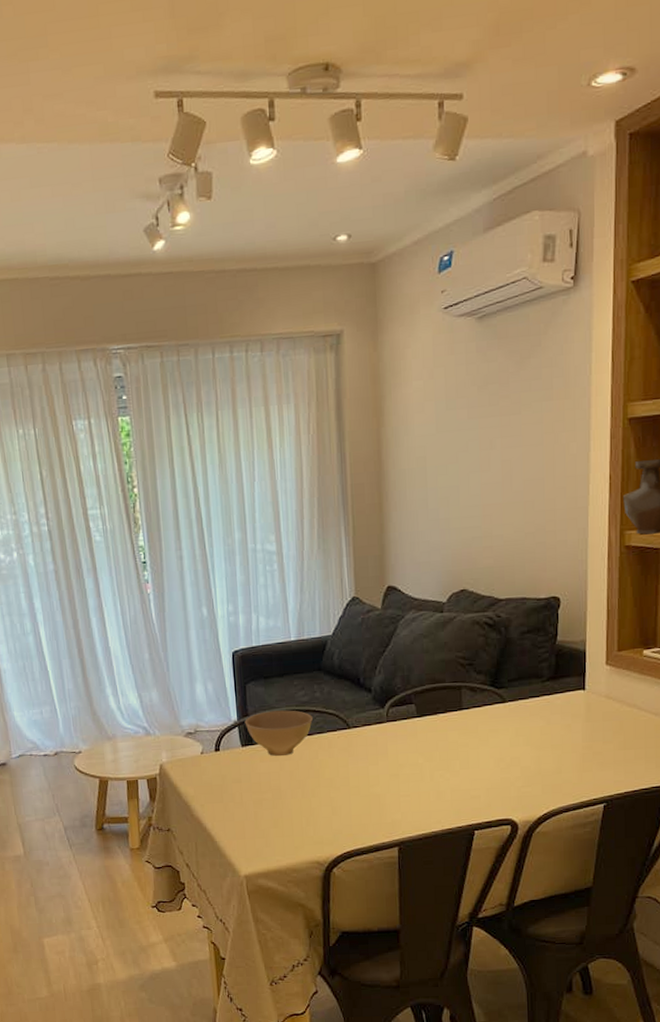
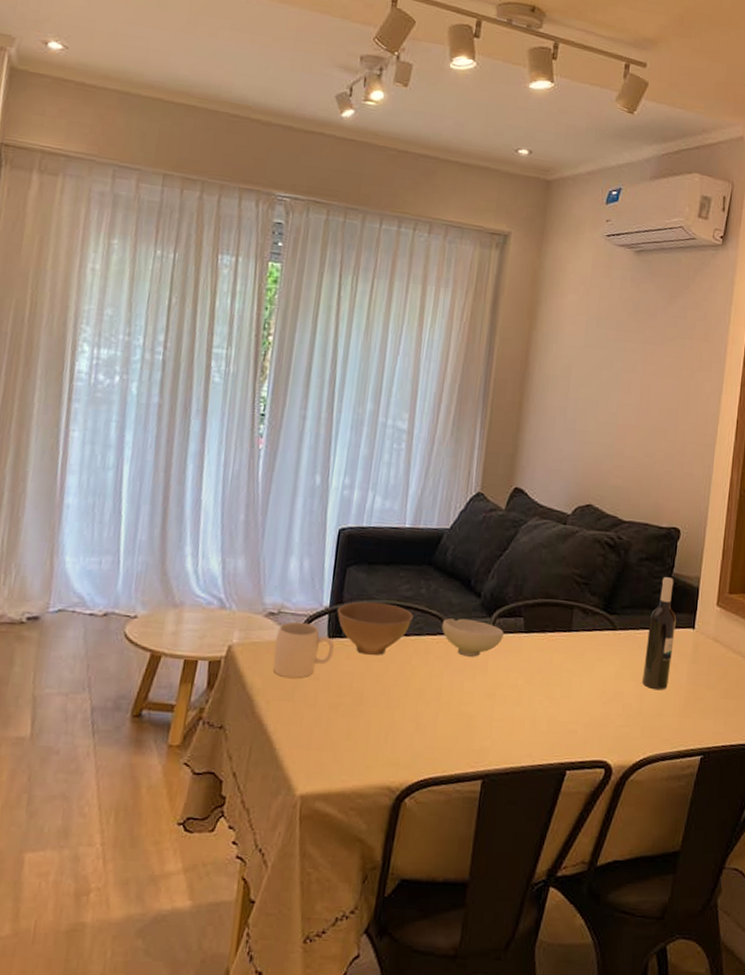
mug: none [197,736,249,785] -> present [273,621,334,679]
bowl: none [340,712,398,746] -> present [442,618,504,657]
wine bottle: none [537,645,566,751] -> present [642,577,676,691]

